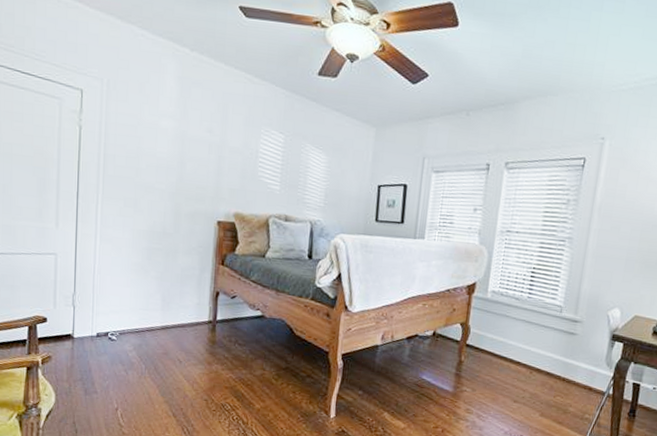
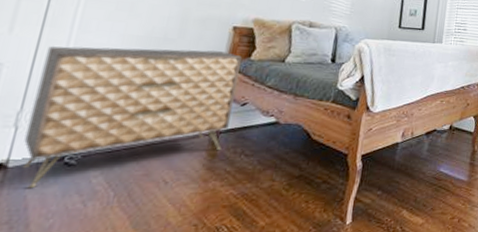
dresser: none [81,239,227,356] -> present [22,46,242,189]

